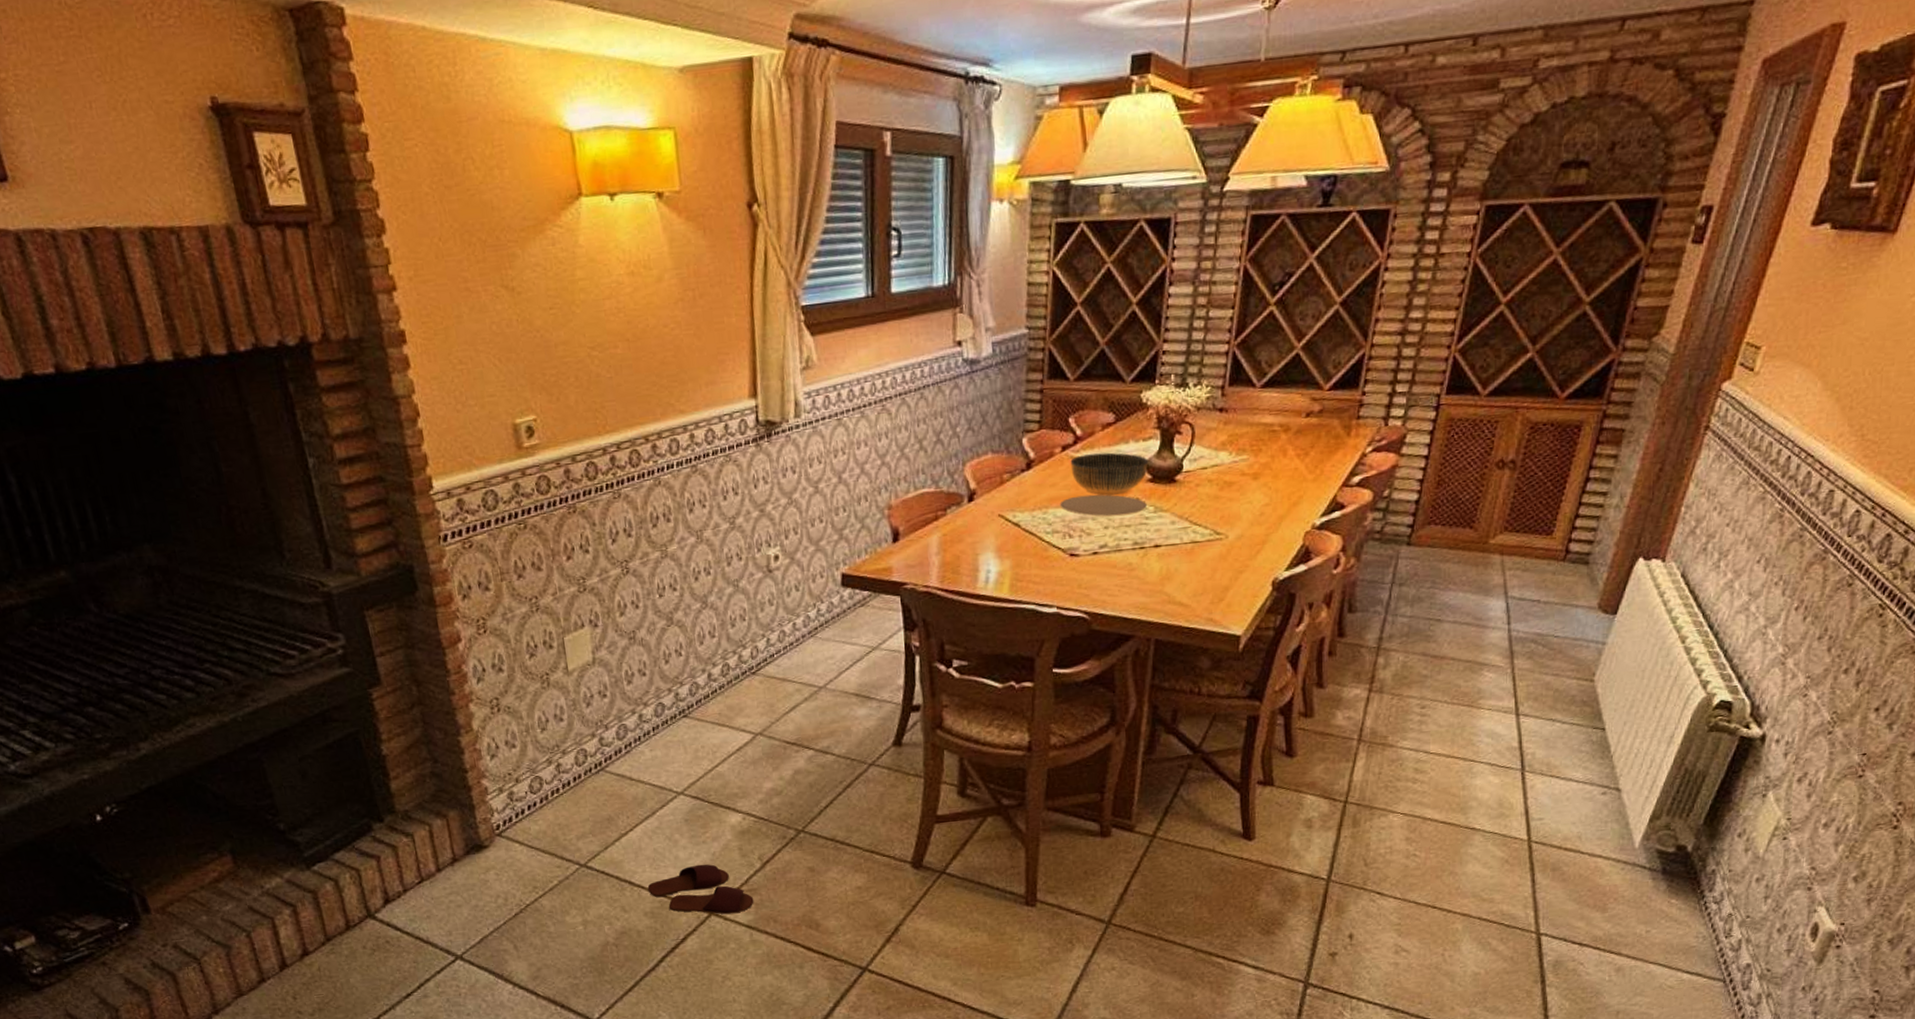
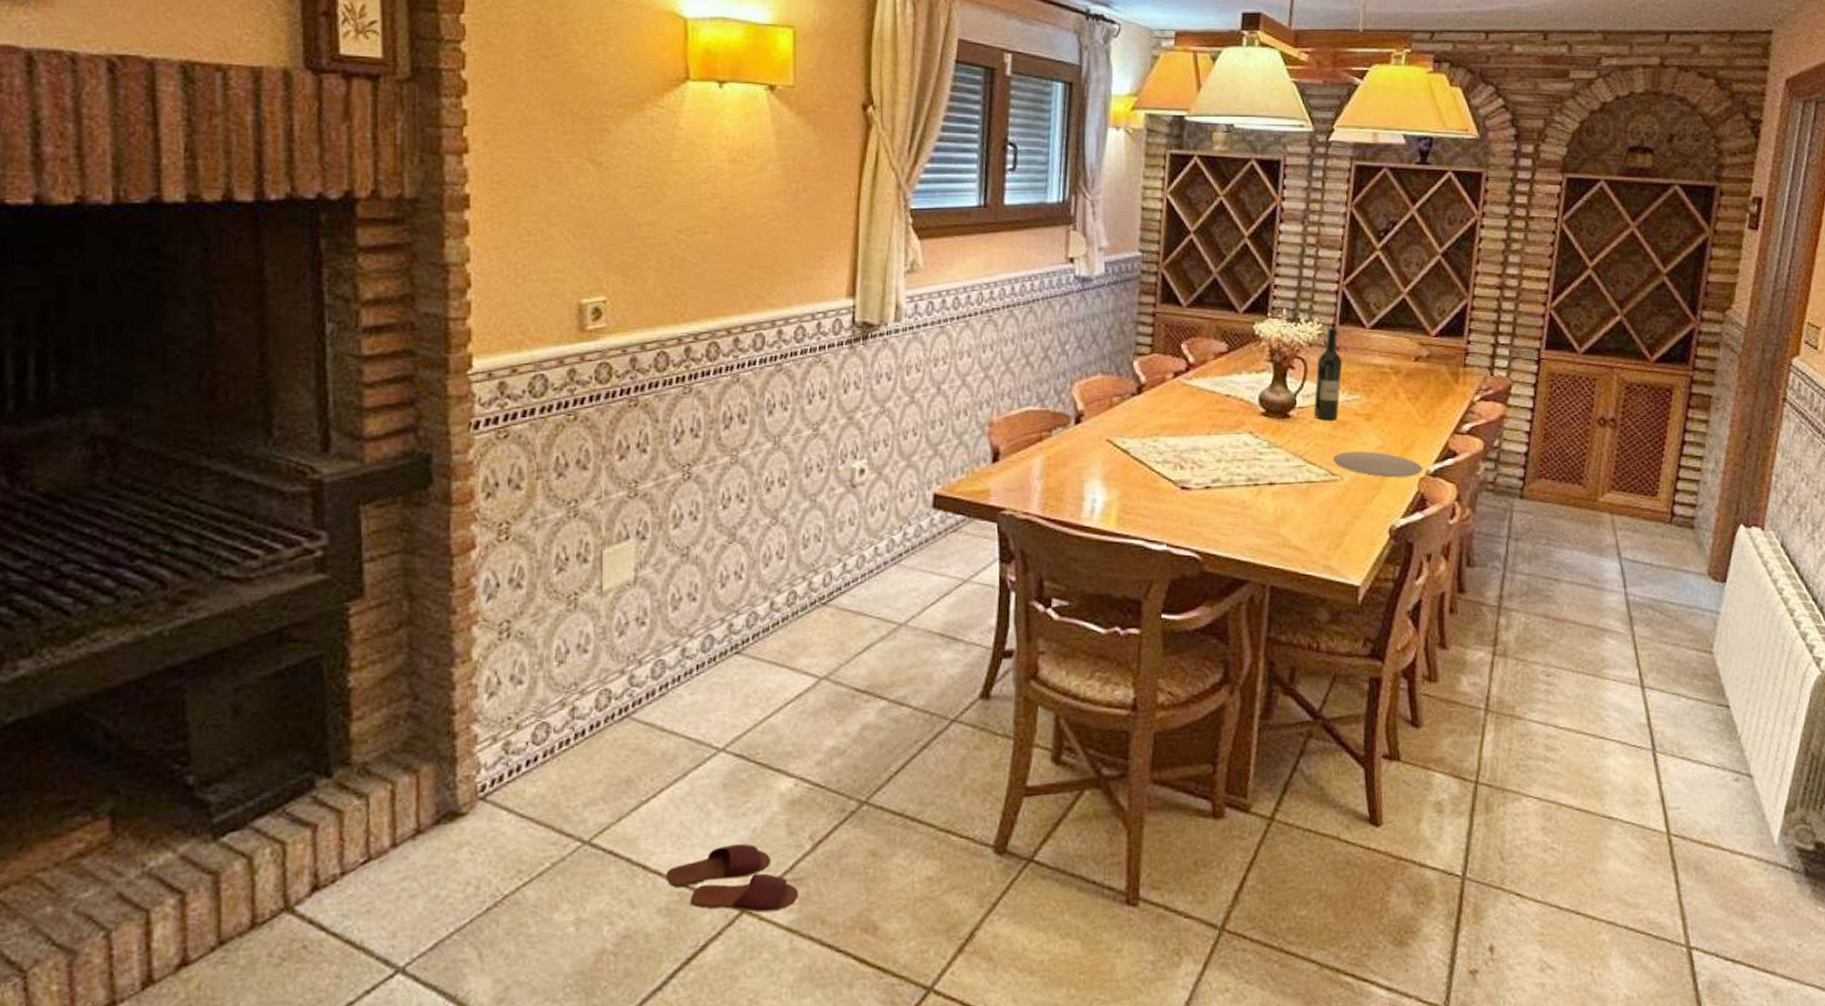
plate: present [1059,494,1147,518] -> none [1171,424,1260,450]
bowl: present [1070,452,1149,496] -> none [1182,382,1262,428]
wine bottle: none [1199,390,1231,483] -> present [1313,328,1343,421]
plate: none [1218,509,1309,534] -> present [1333,451,1423,478]

